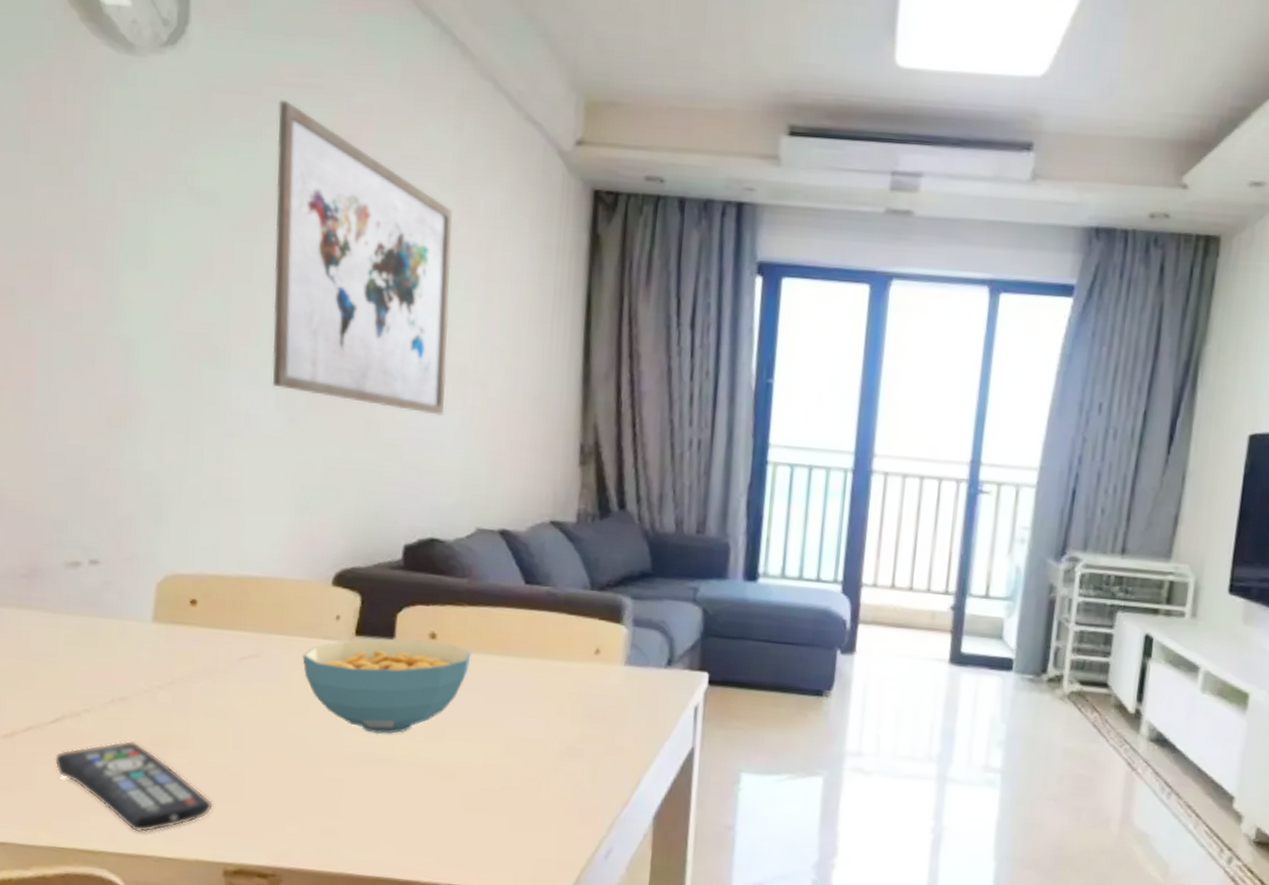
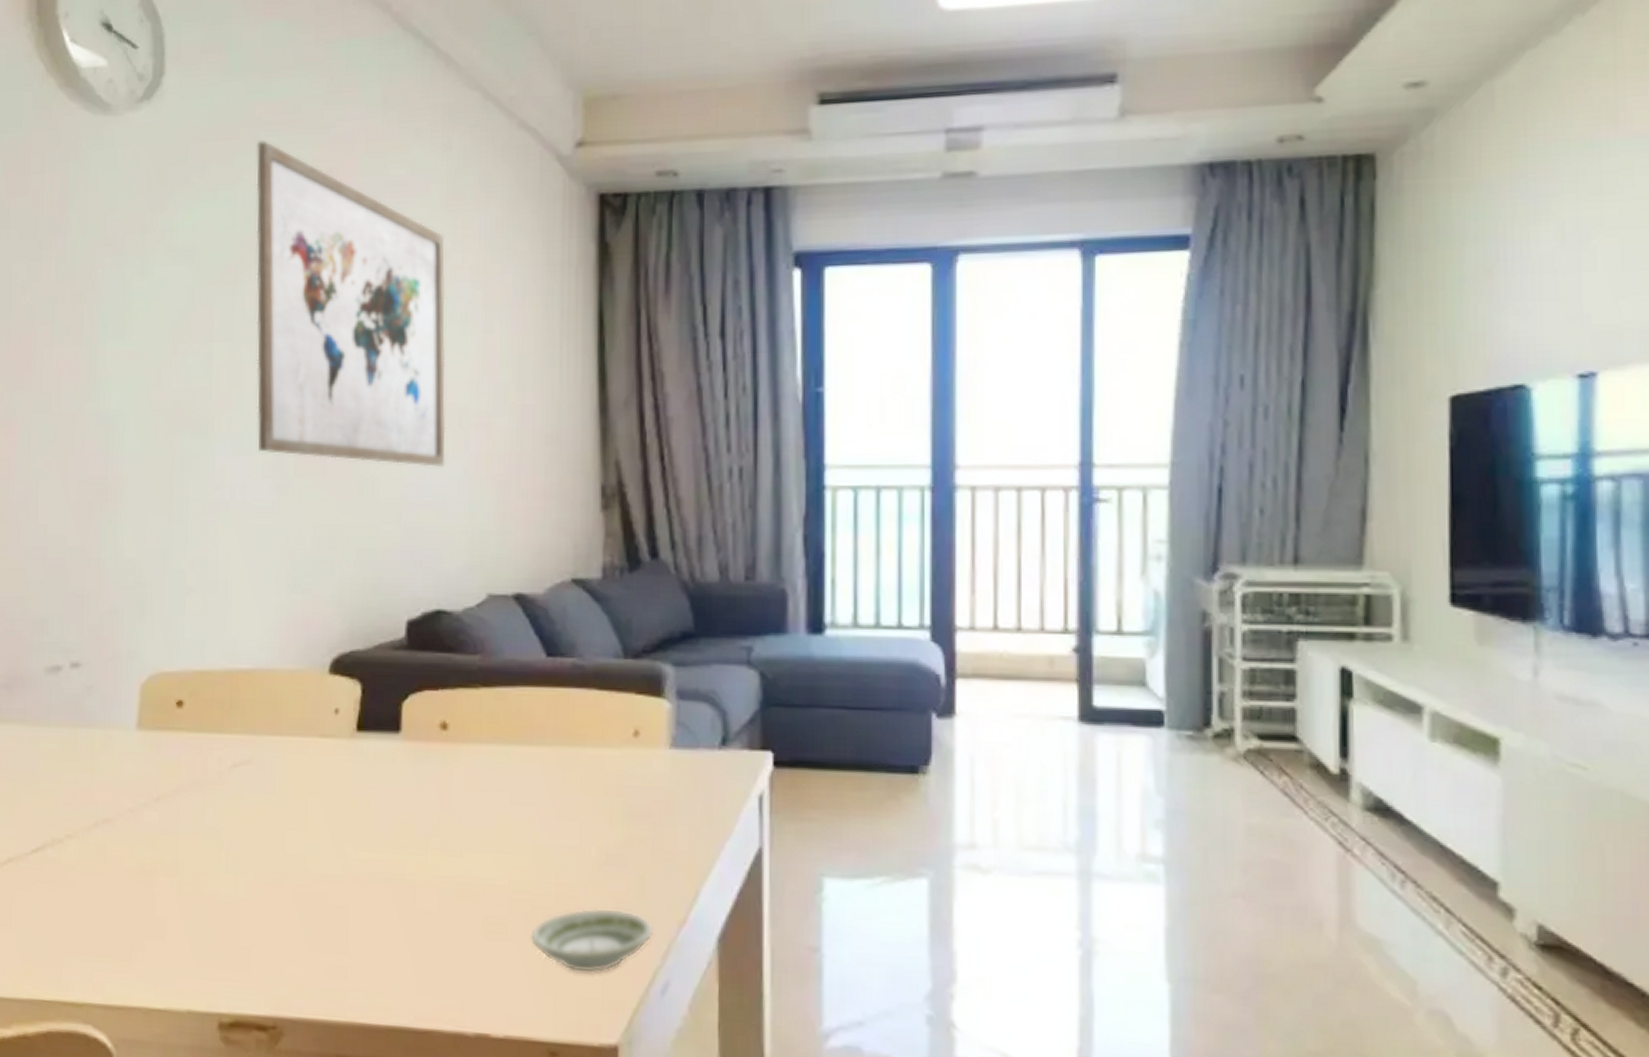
remote control: present [54,740,213,833] -> none [35,869,205,980]
cereal bowl: present [302,638,471,735] -> none [299,732,489,849]
saucer: none [498,789,602,841] -> present [529,907,654,974]

